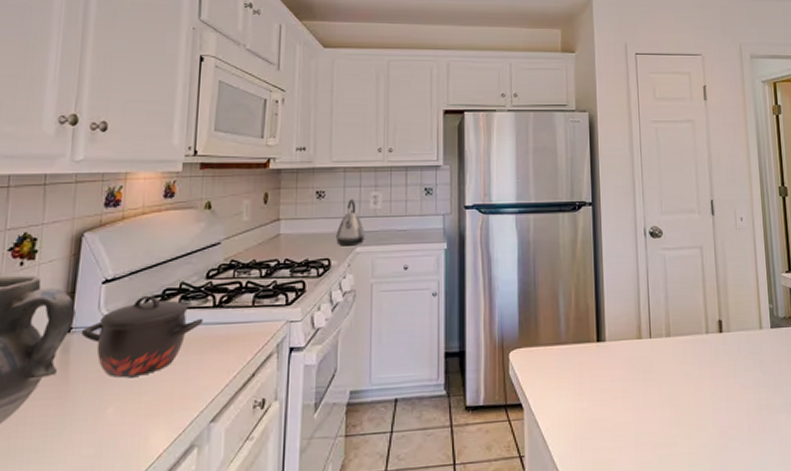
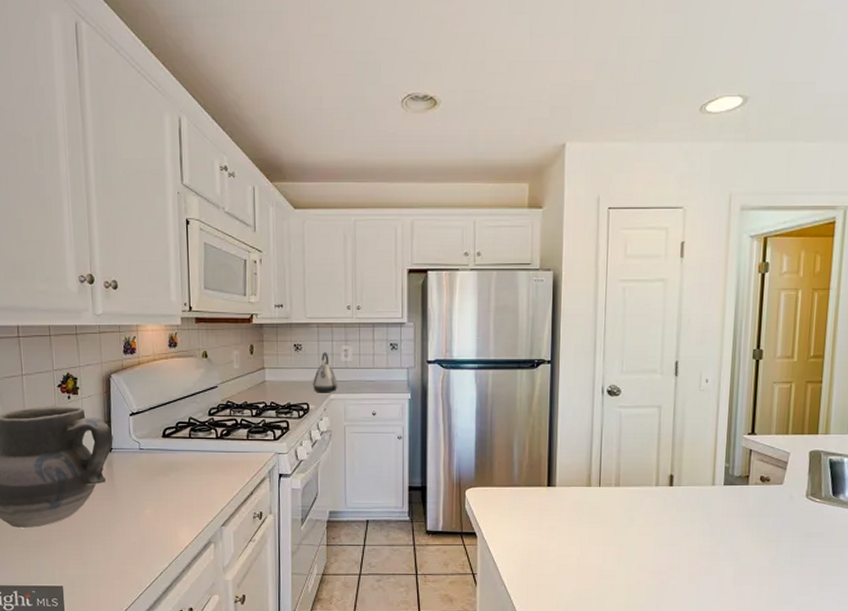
cooking pot: present [81,295,204,379] -> none [119,426,210,489]

